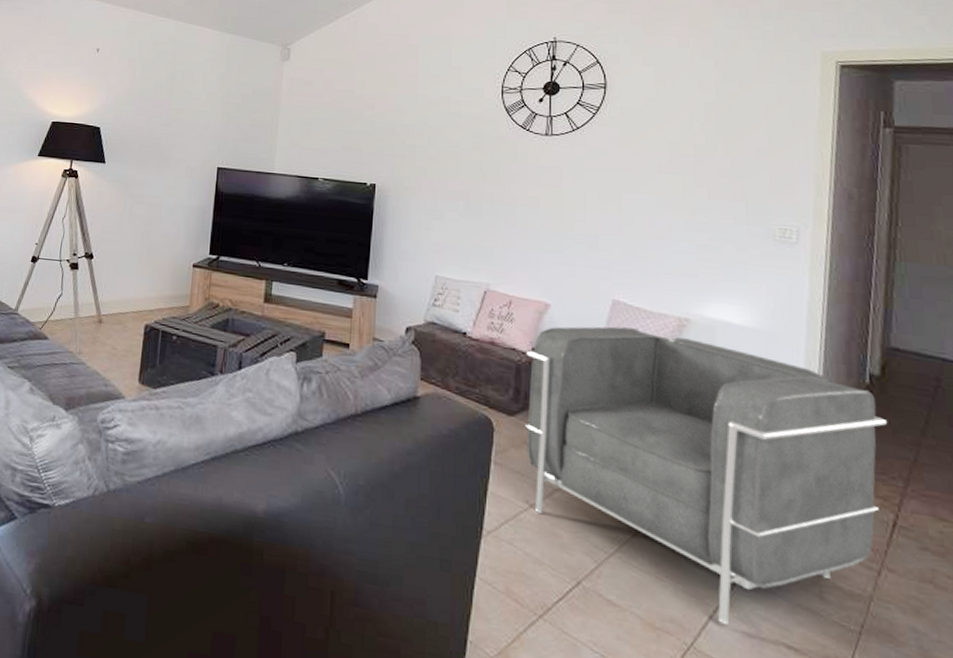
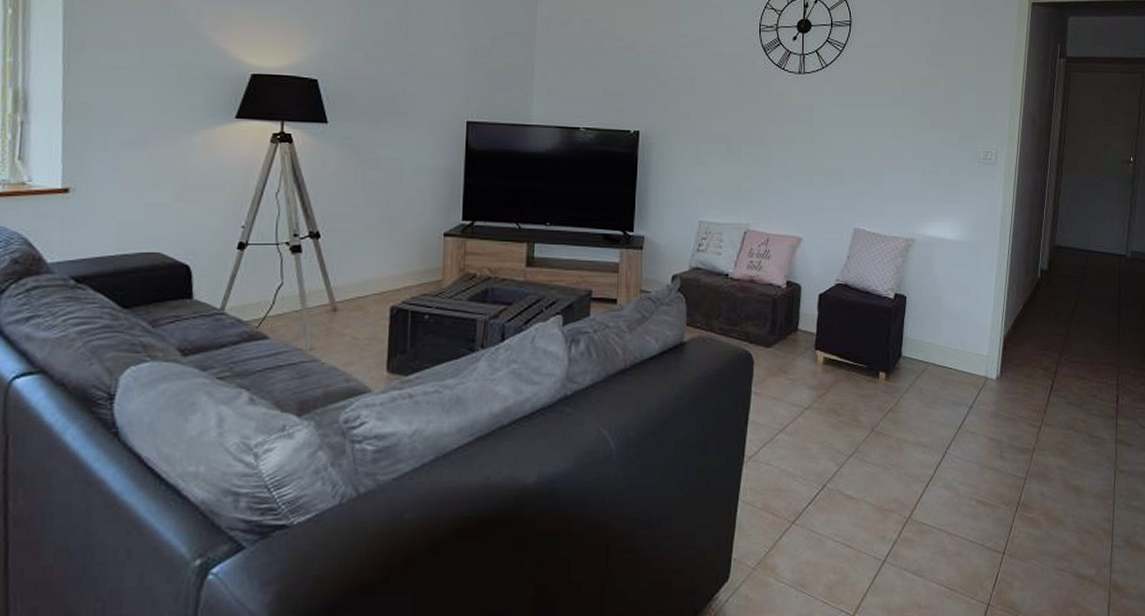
armchair: present [525,326,888,626] -> none [781,252,1051,495]

